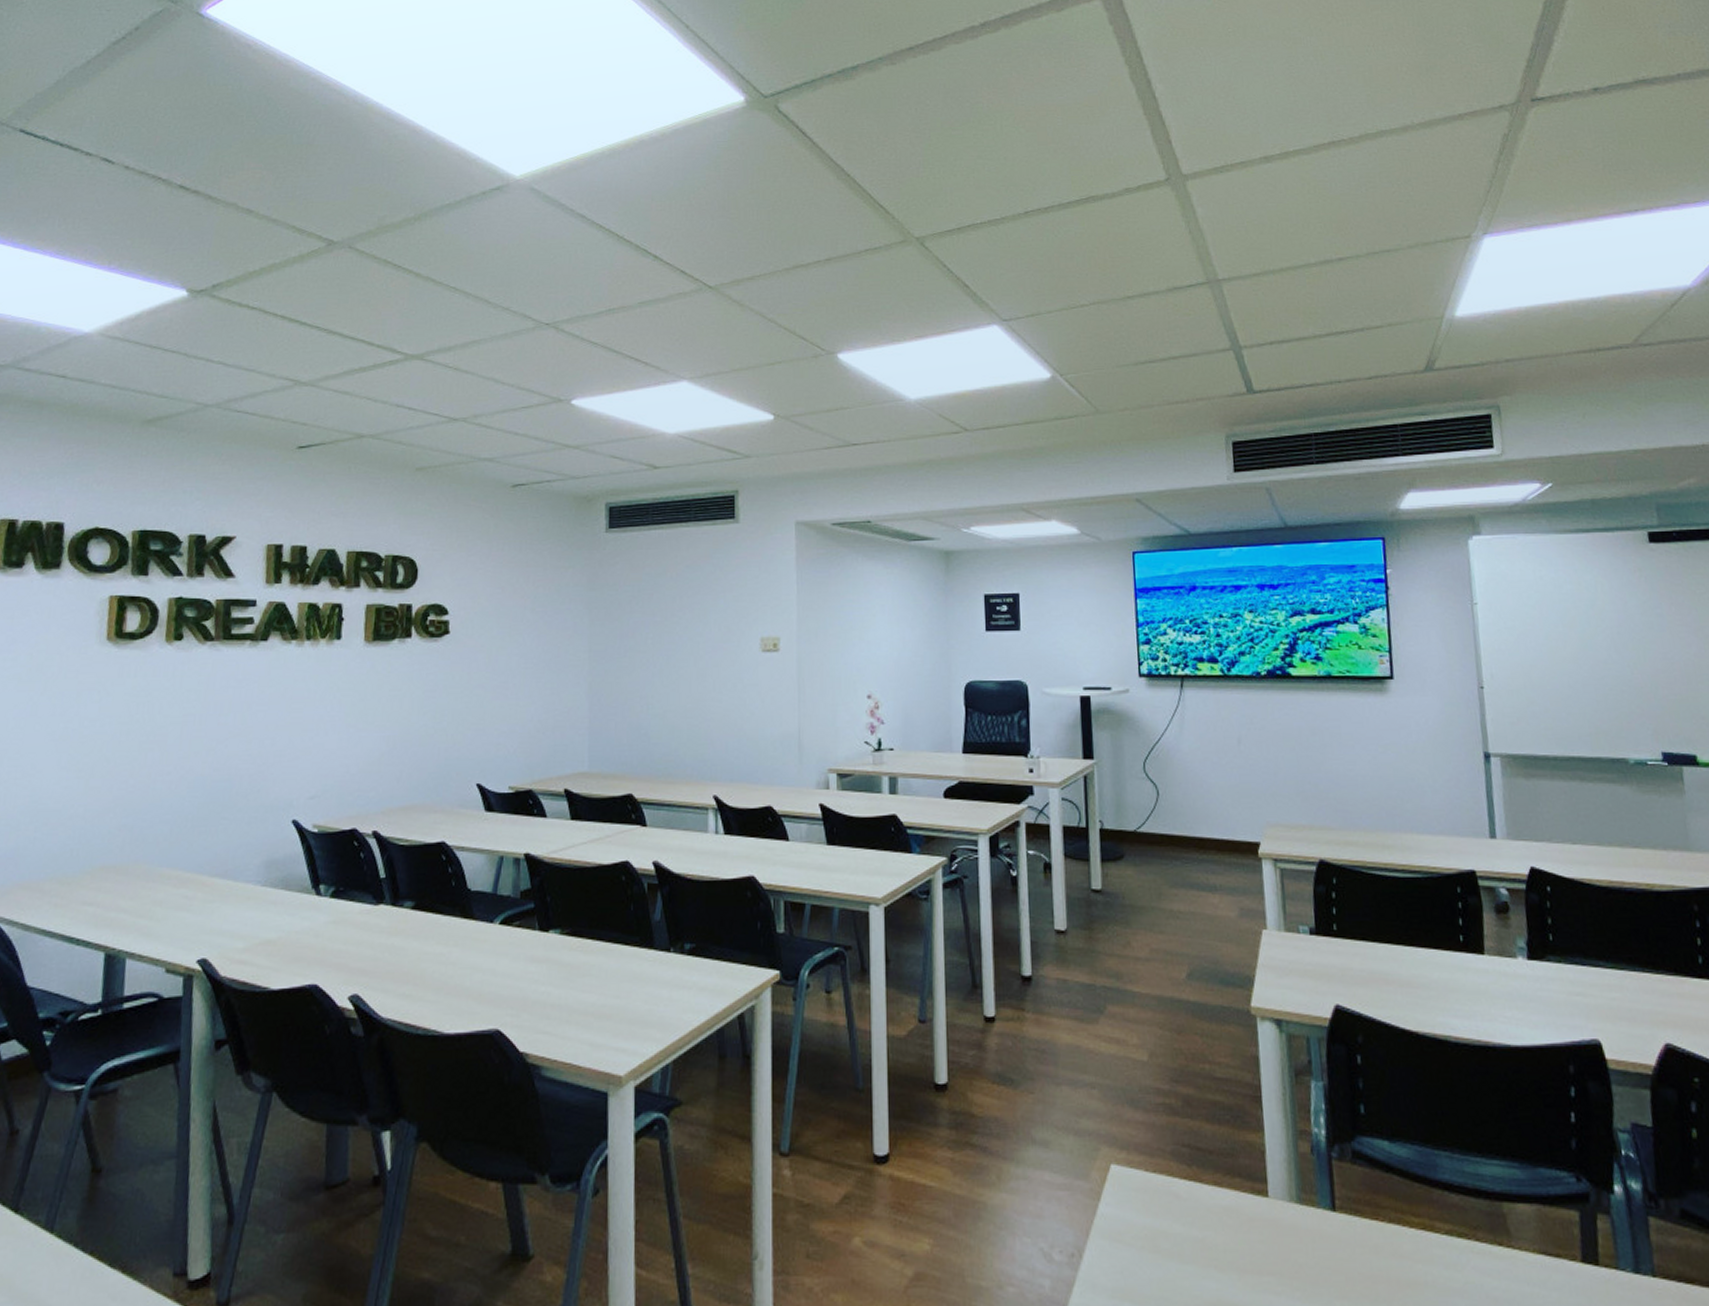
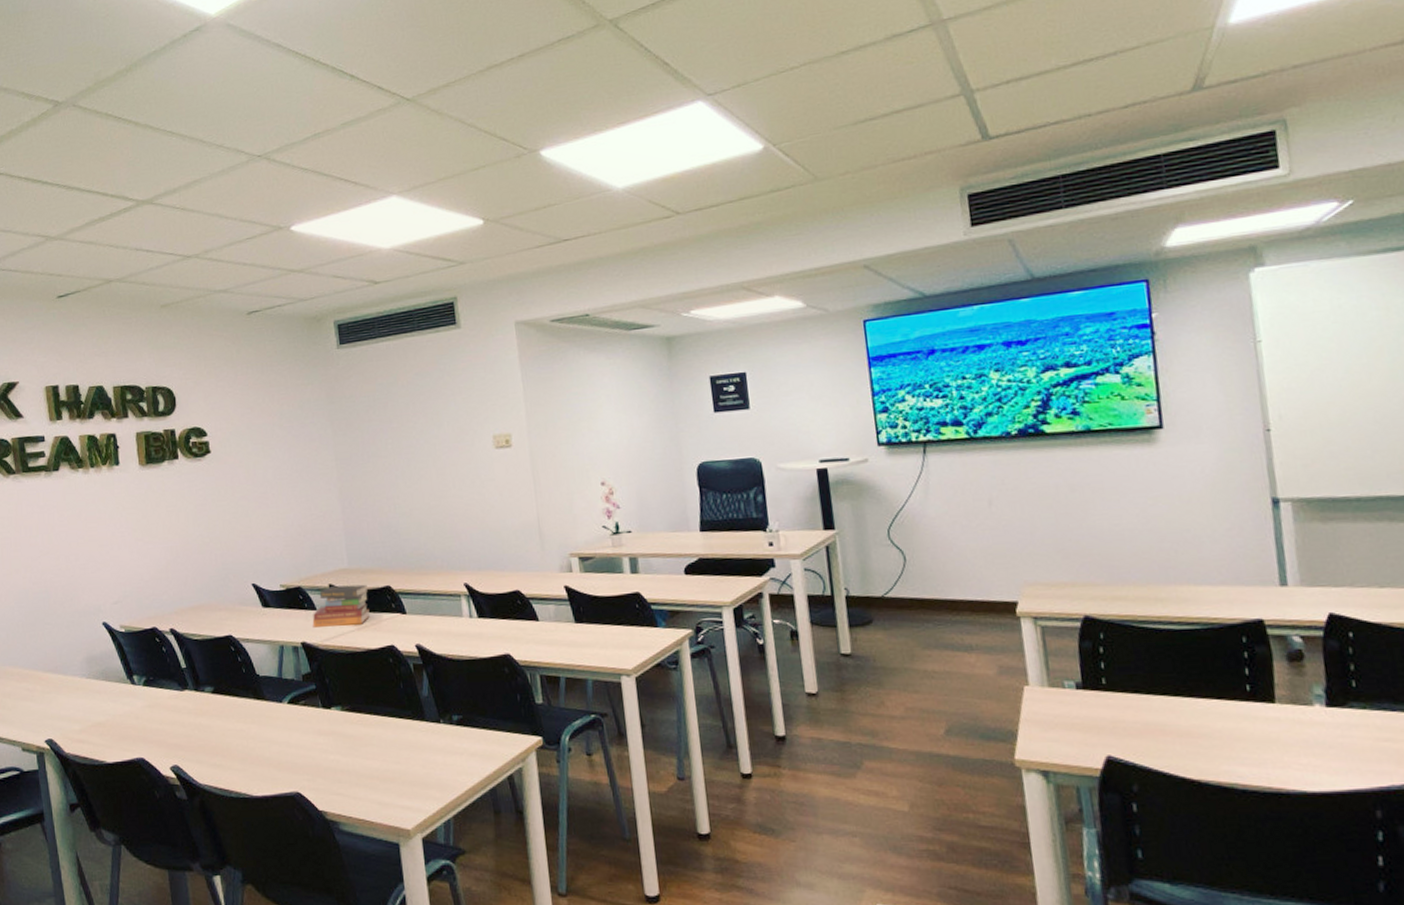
books: none [540,791,607,837] -> present [312,584,370,627]

